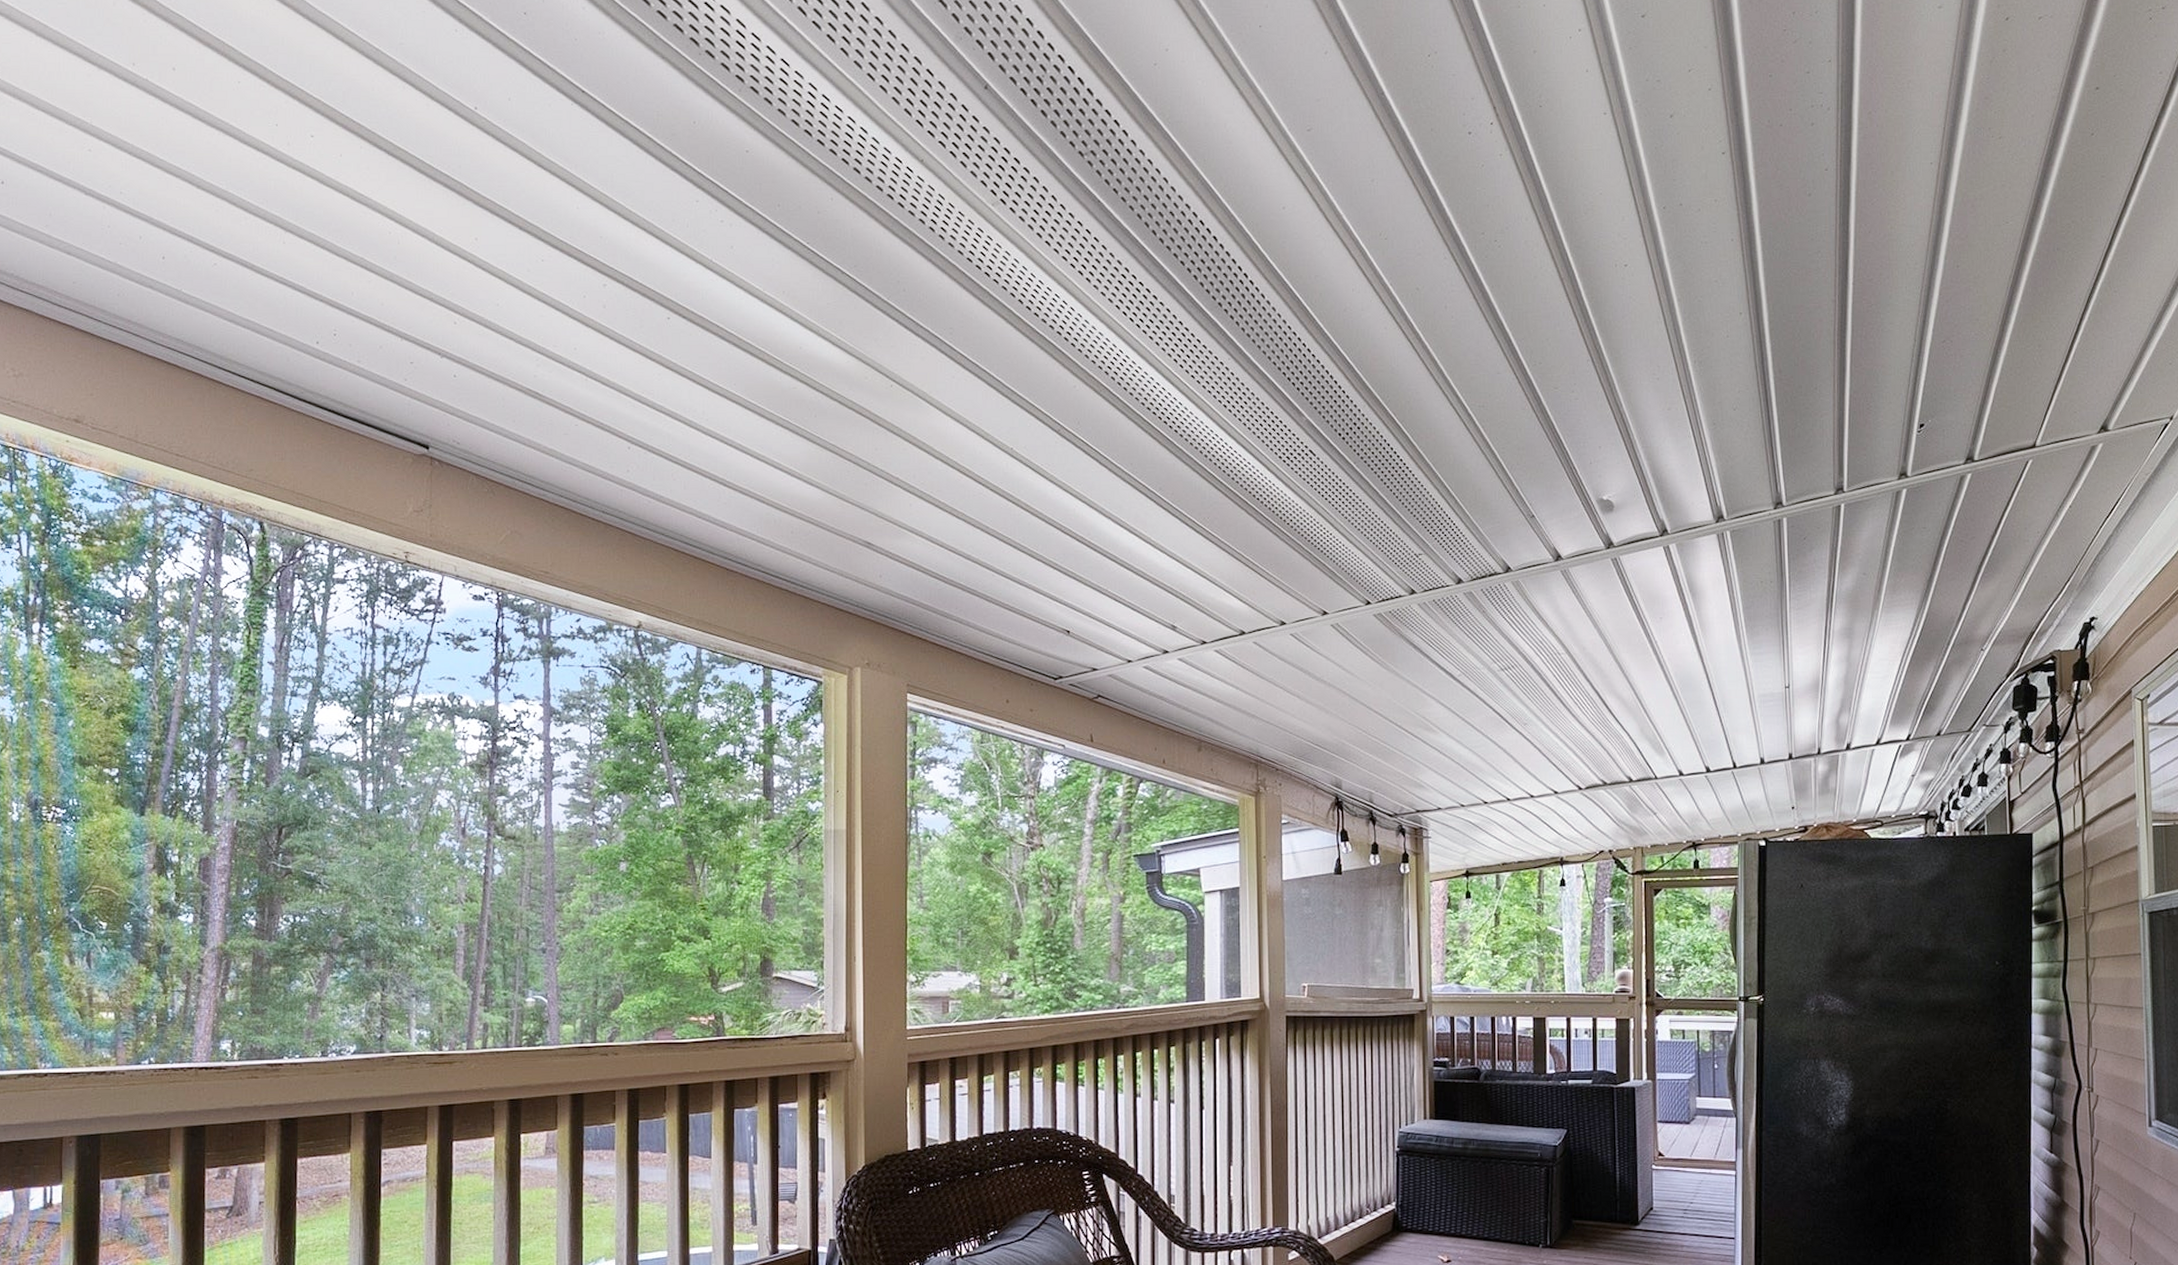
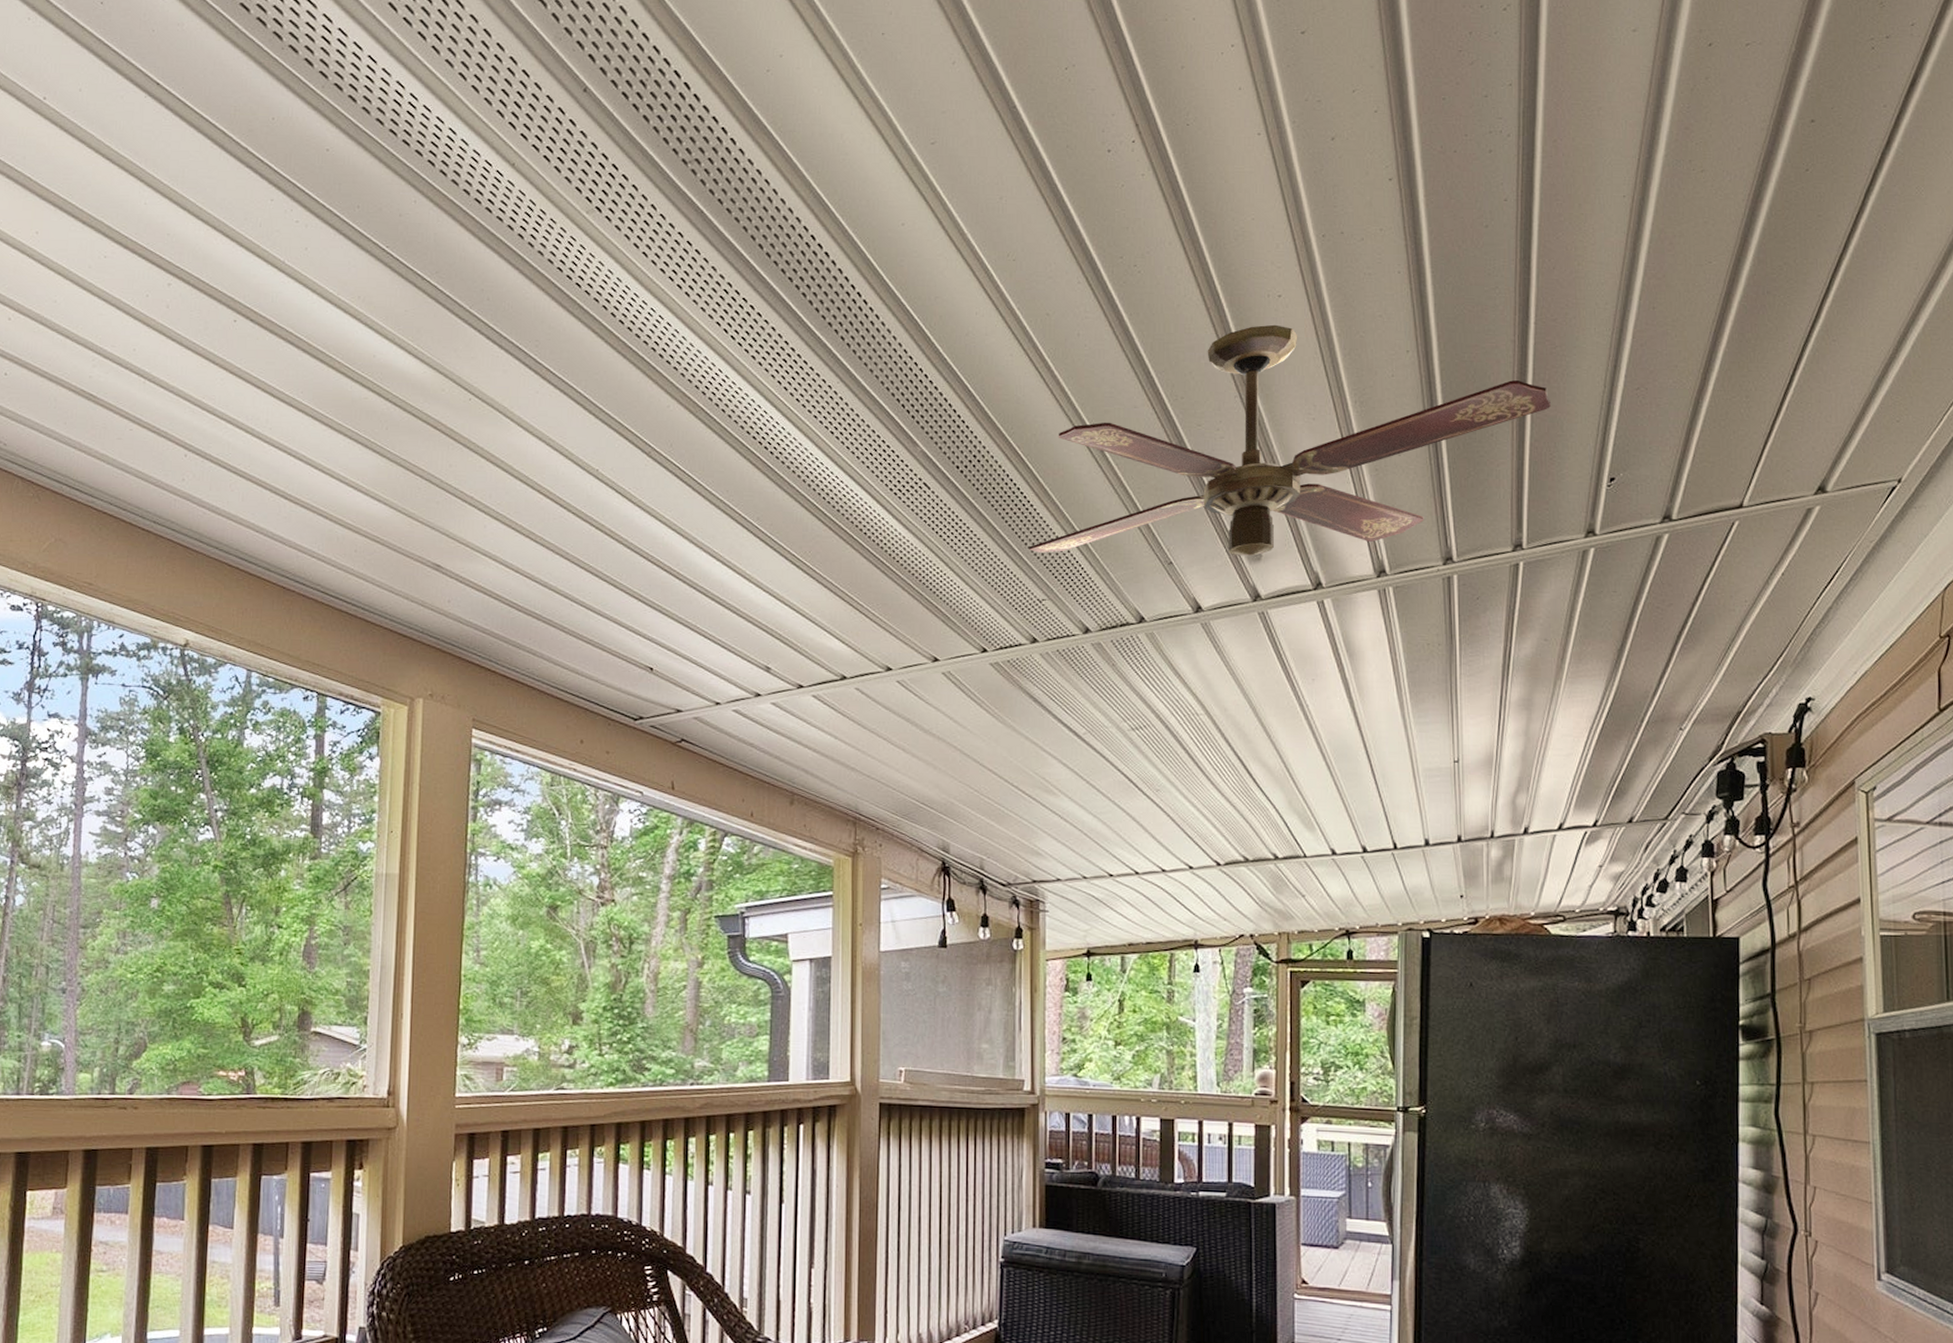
ceiling fan: none [1406,292,1868,511] -> present [1029,324,1552,557]

